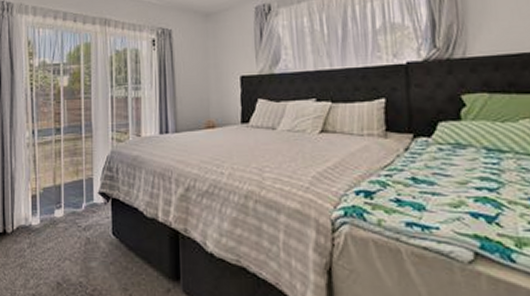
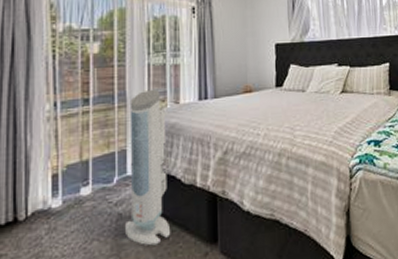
air purifier: none [92,121,135,273] -> present [124,89,171,246]

